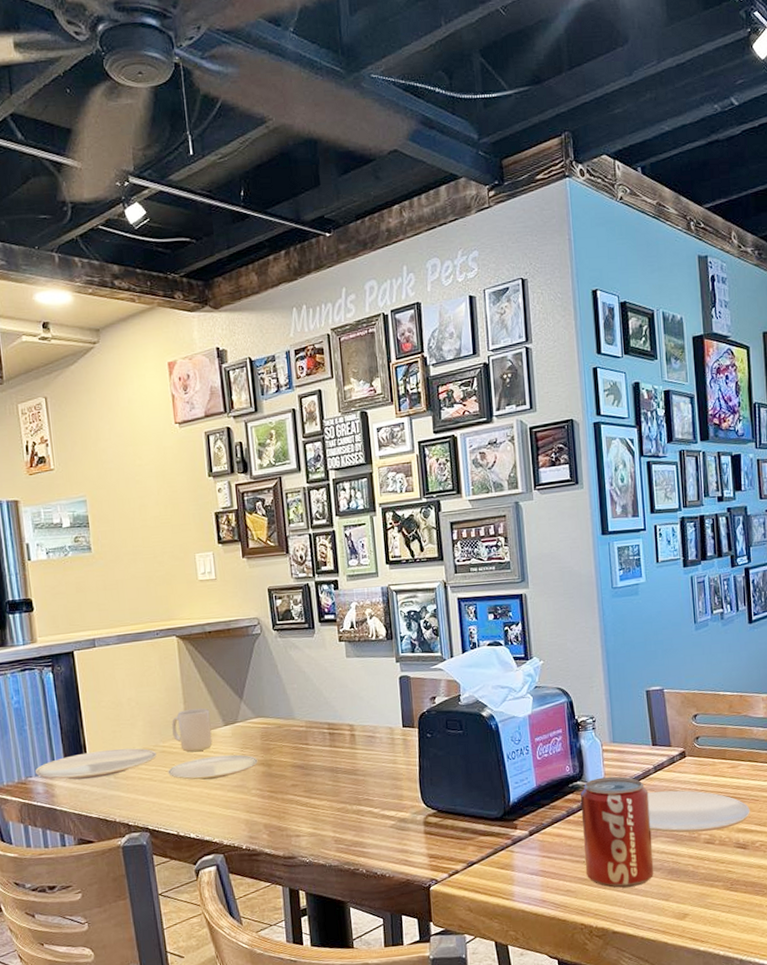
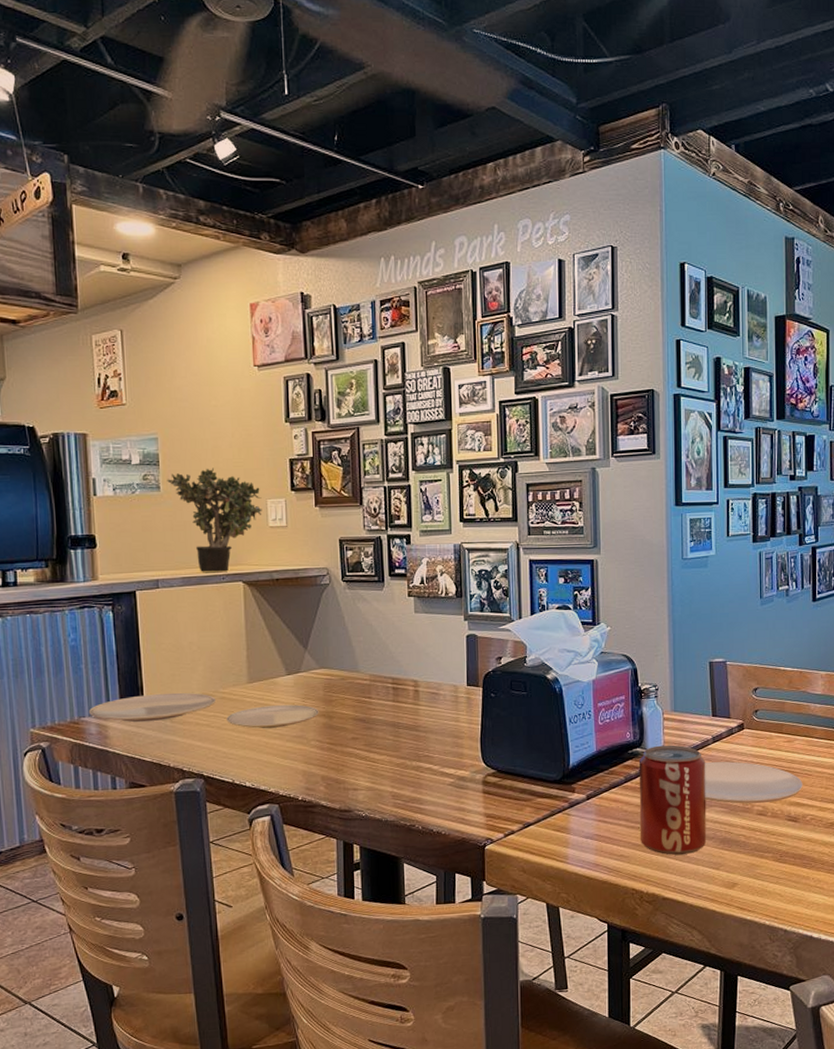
potted plant: none [97,526,191,629] -> present [167,468,262,572]
cup: present [172,708,213,753] -> none [233,655,274,700]

